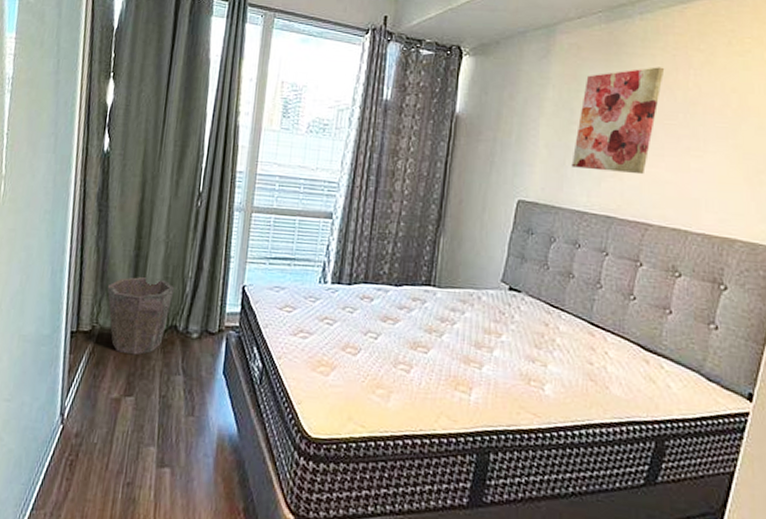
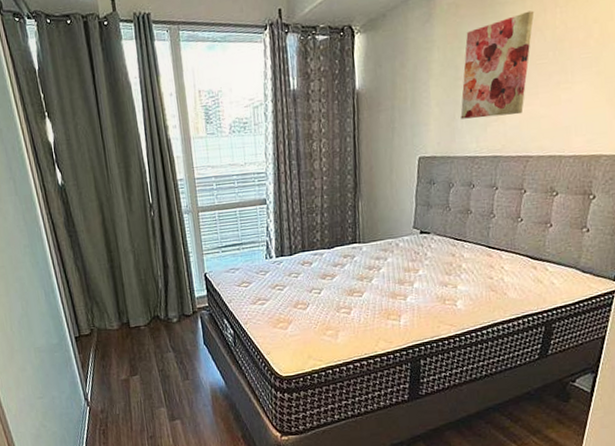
waste bin: present [107,276,175,356] -> none [94,281,150,345]

